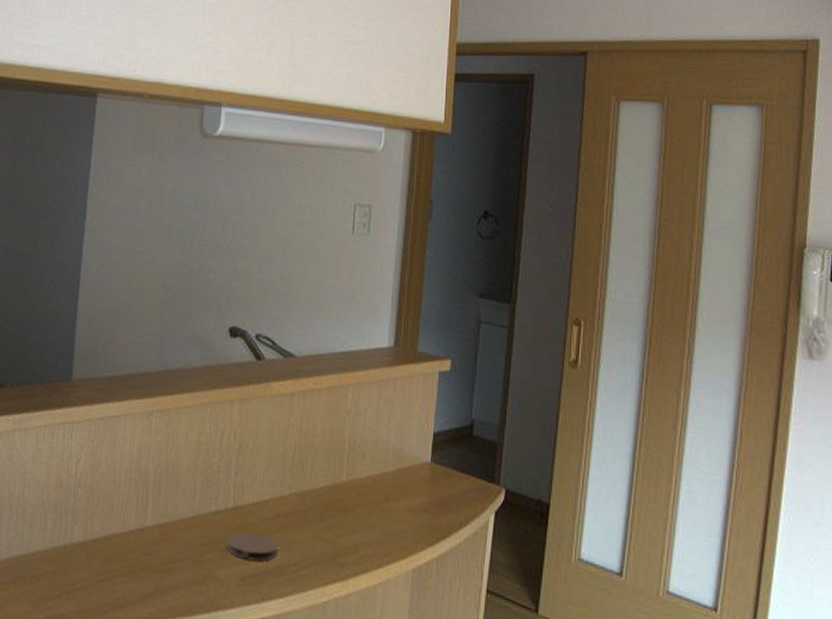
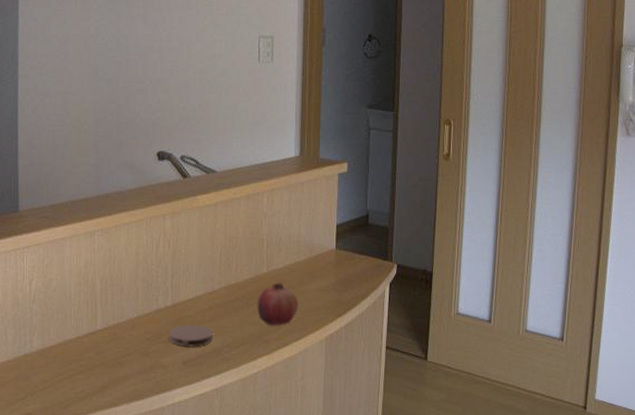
fruit: none [332,495,383,549] -> present [257,282,299,326]

